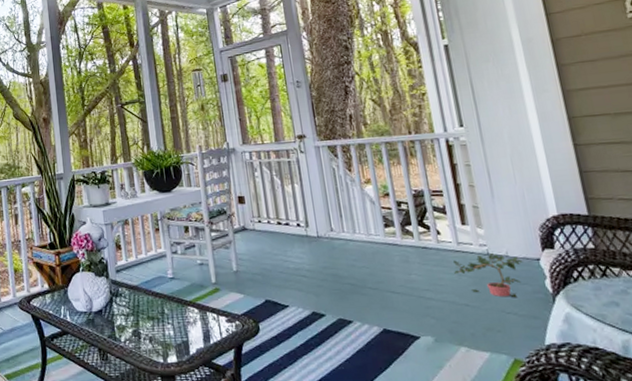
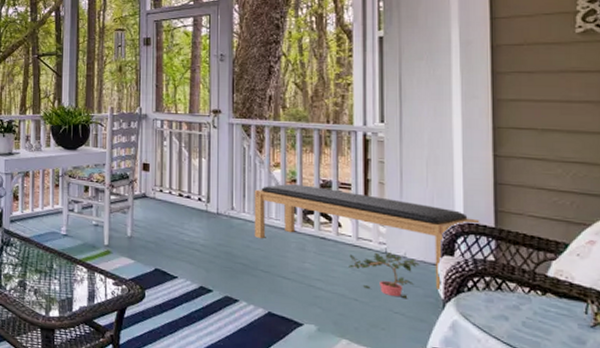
bench: none [350,197,574,285] -> present [254,184,480,291]

